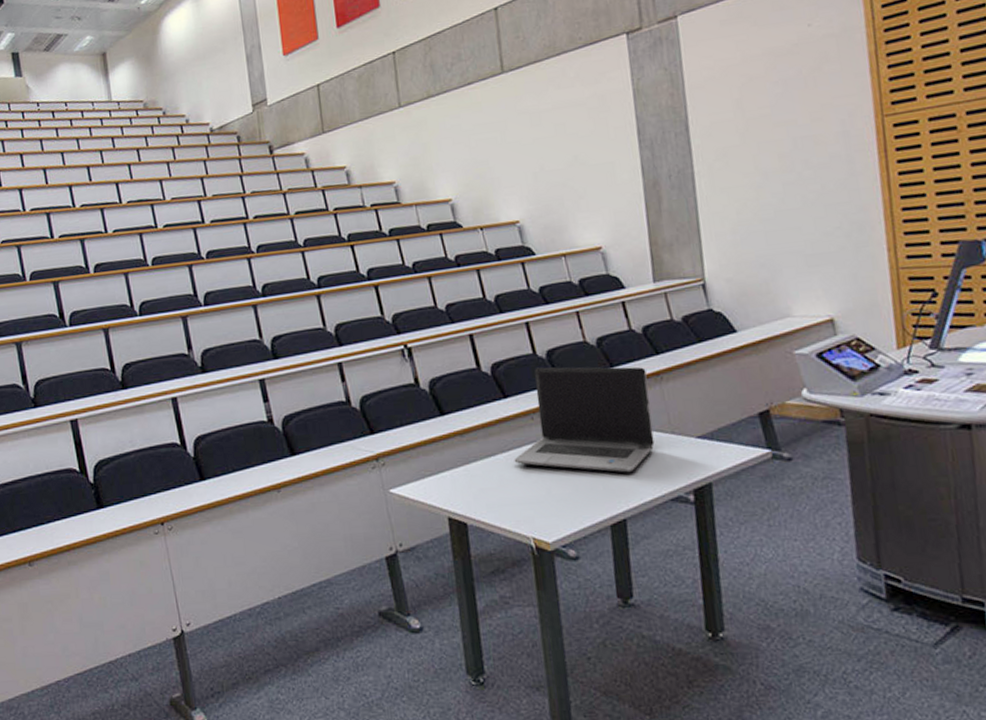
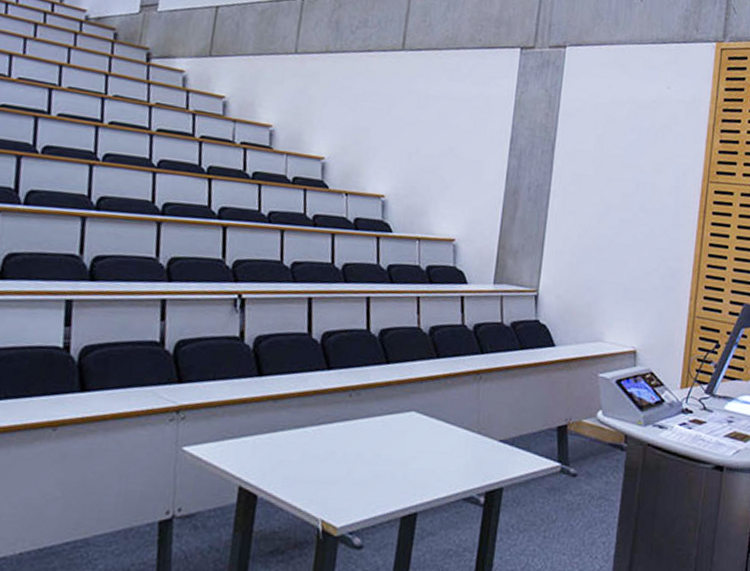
laptop computer: present [514,367,655,473] -> none [322,345,468,466]

